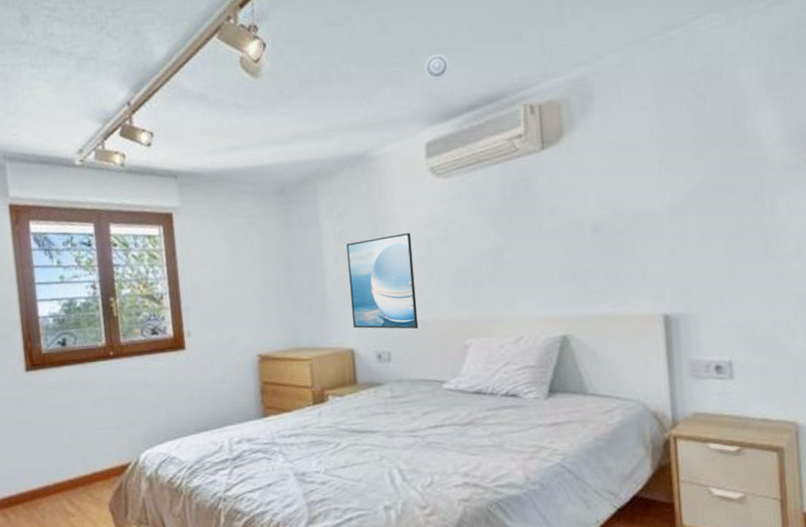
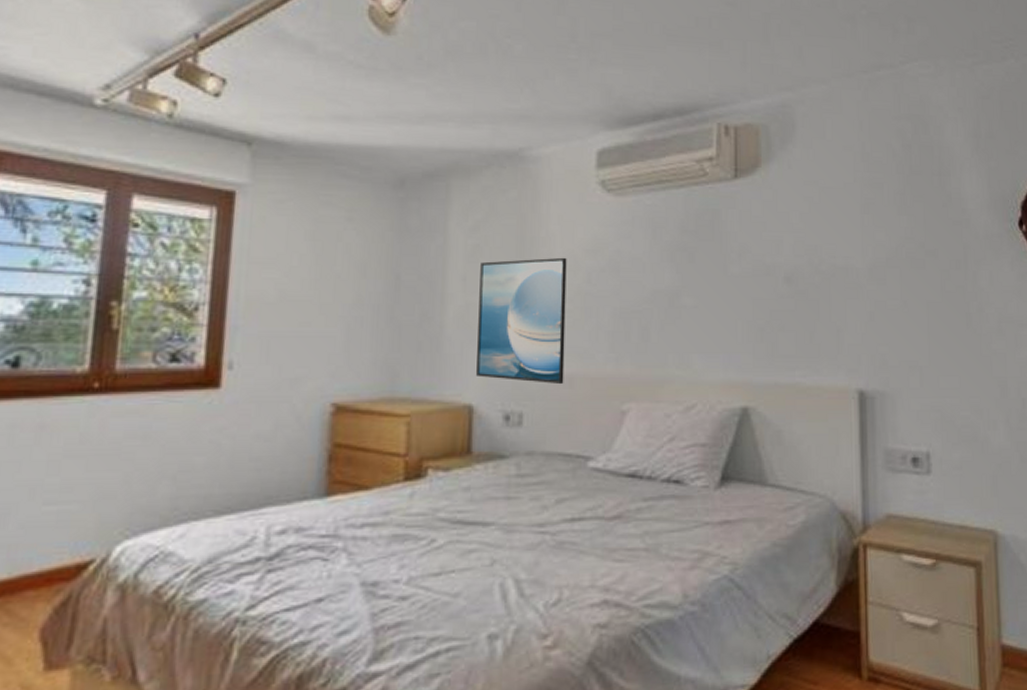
smoke detector: present [424,54,450,80] -> none [605,48,636,78]

